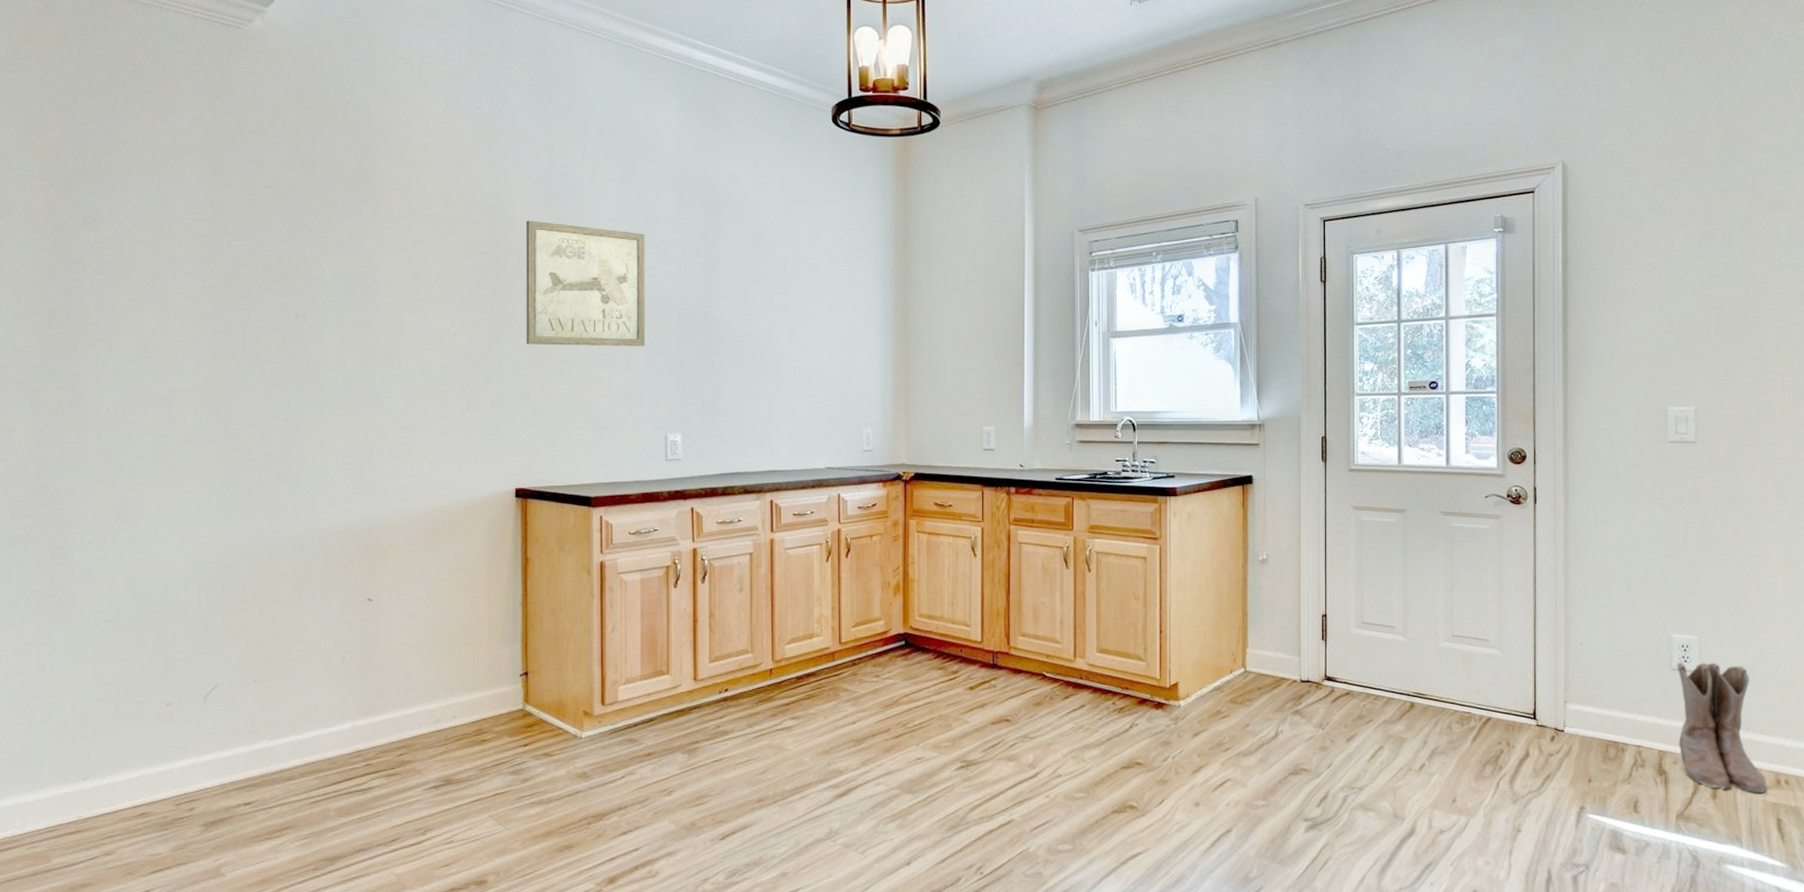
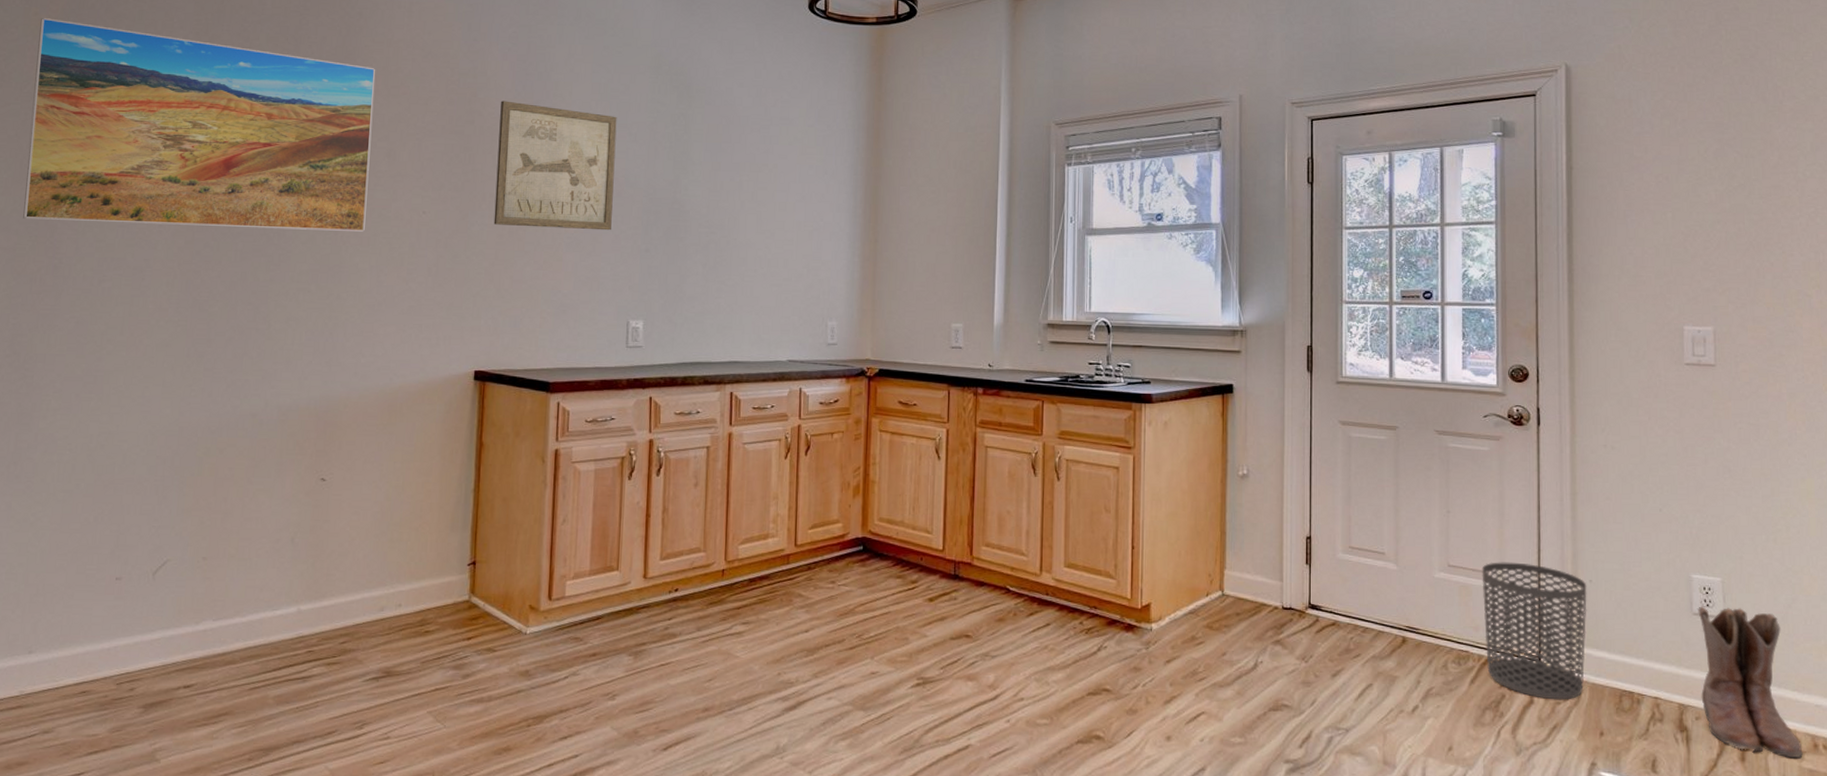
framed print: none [38,145,396,355] -> present [23,17,376,232]
waste bin: none [1483,630,1578,753] -> present [1482,562,1587,700]

